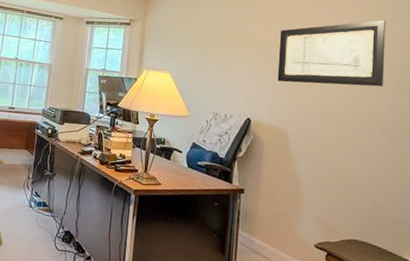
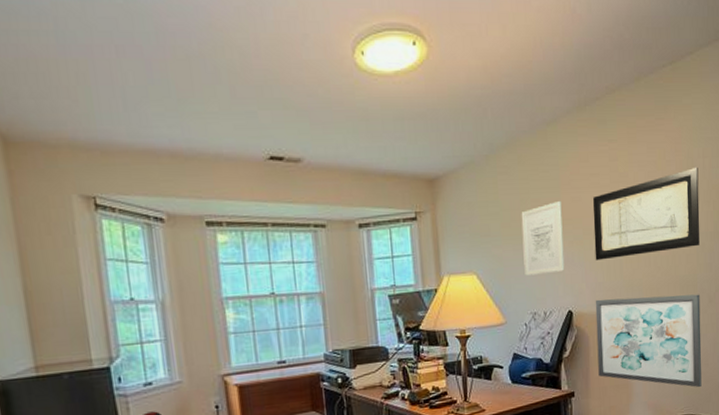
wall art: none [212,28,251,85] -> present [521,201,565,276]
wall art: none [269,114,381,218] -> present [595,294,702,388]

